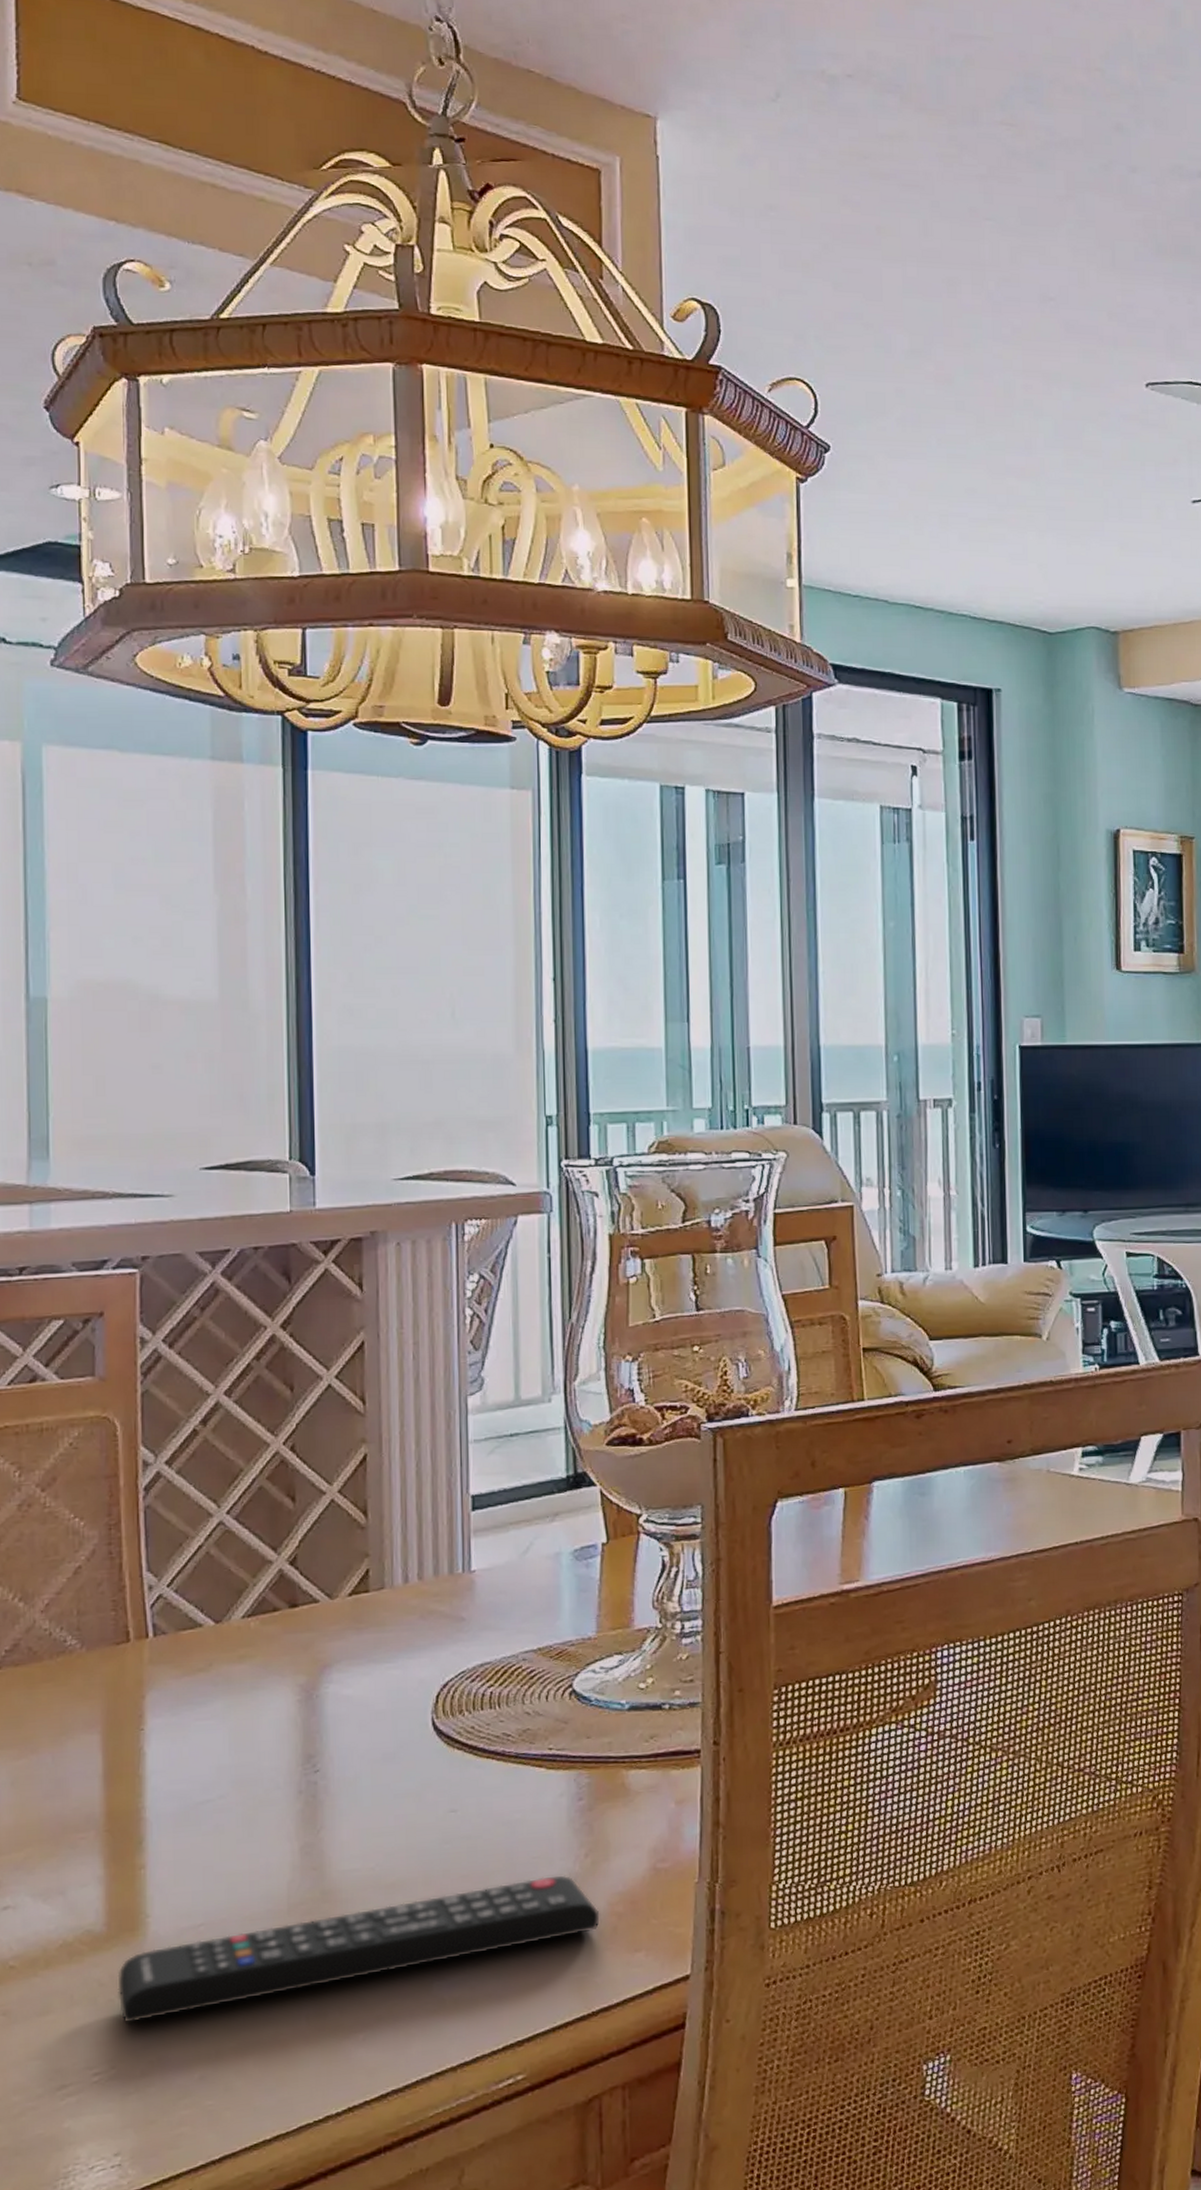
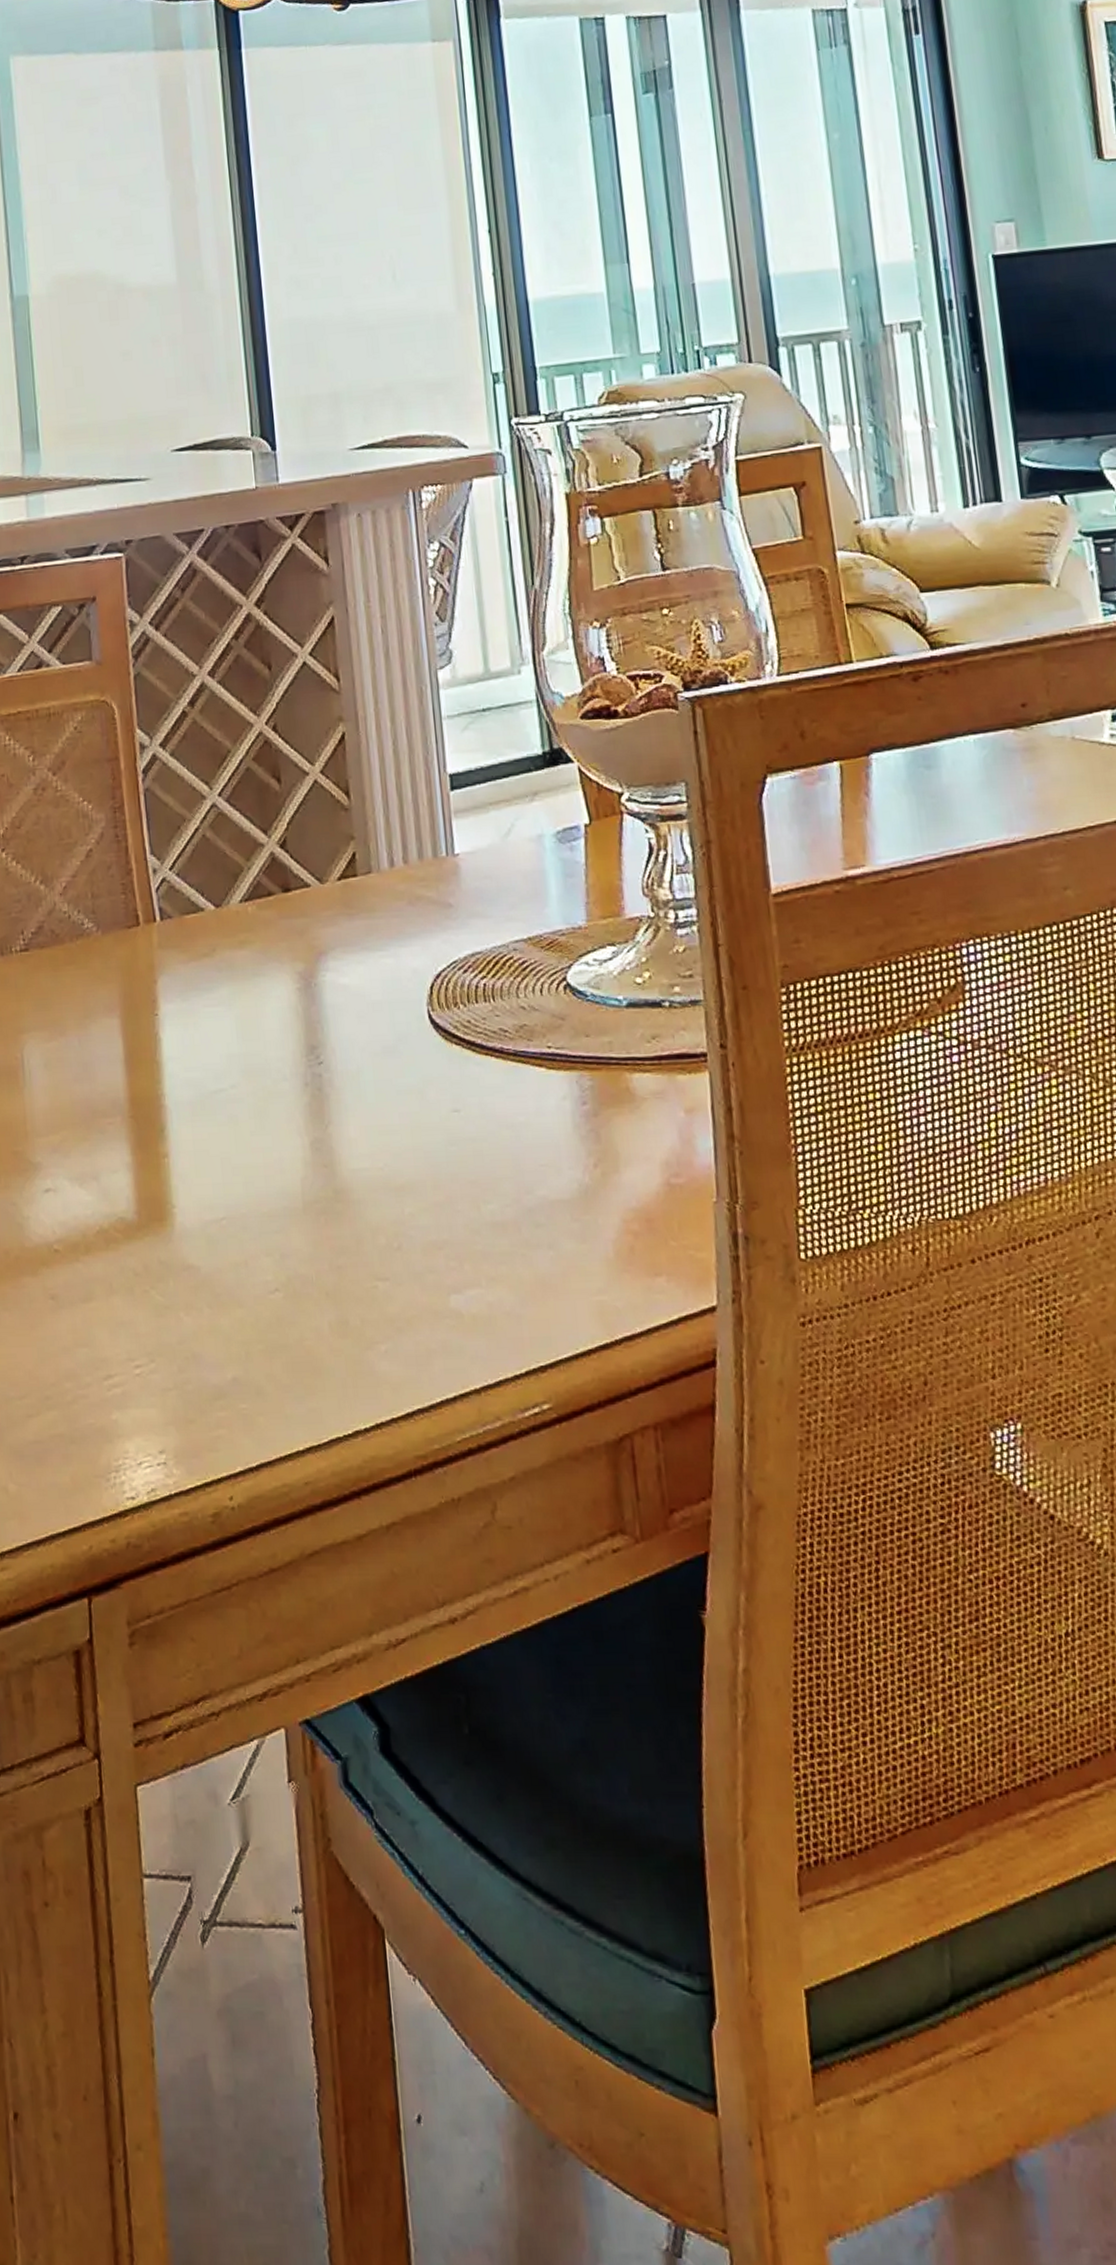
remote control: present [117,1875,600,2023] -> none [150,1186,615,1316]

